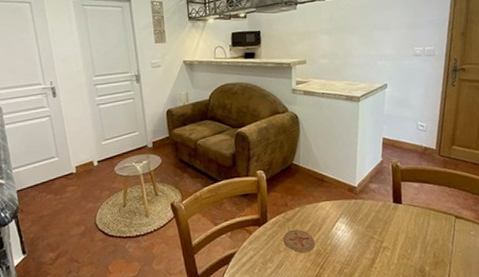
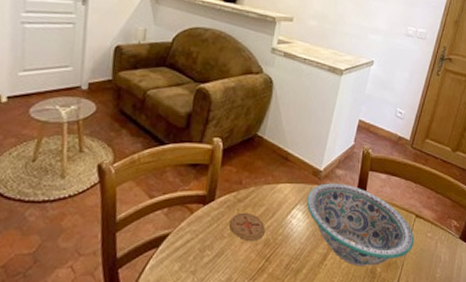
decorative bowl: none [347,195,459,267] -> present [307,183,415,266]

